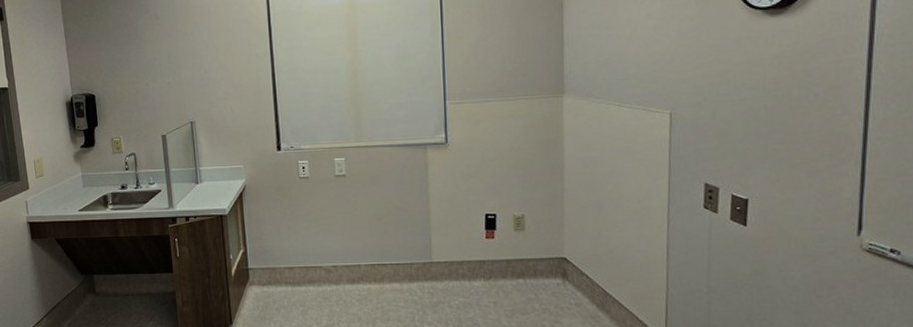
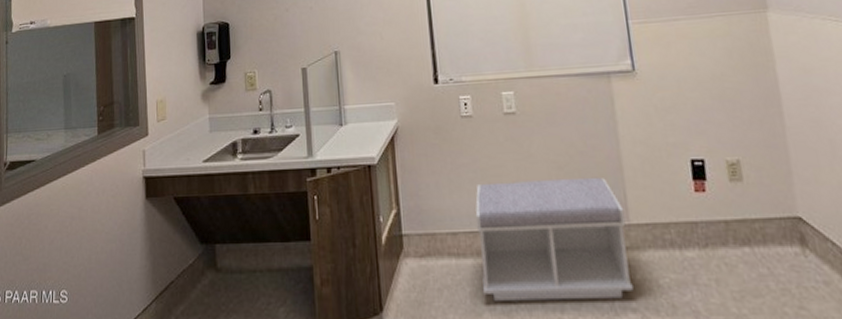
bench: none [308,226,430,317] -> present [475,177,634,301]

